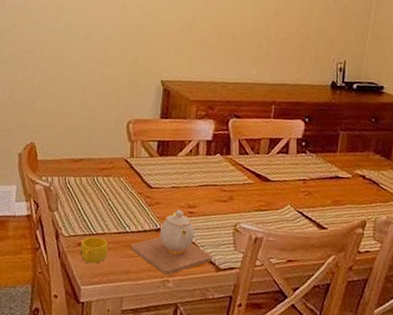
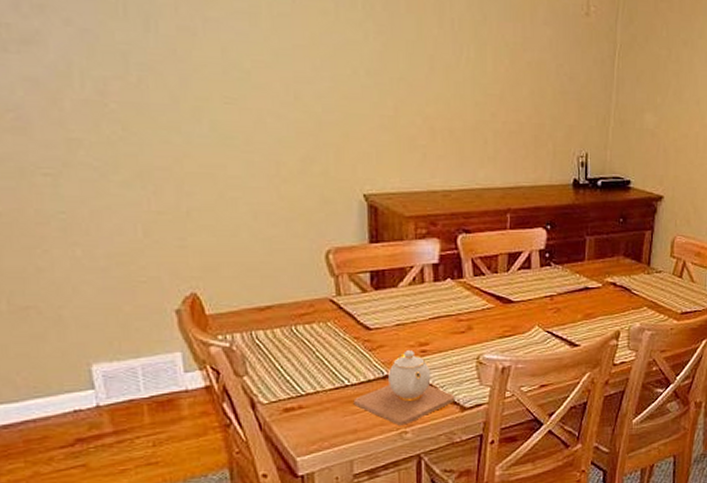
cup: present [80,236,108,264] -> none [287,398,325,431]

